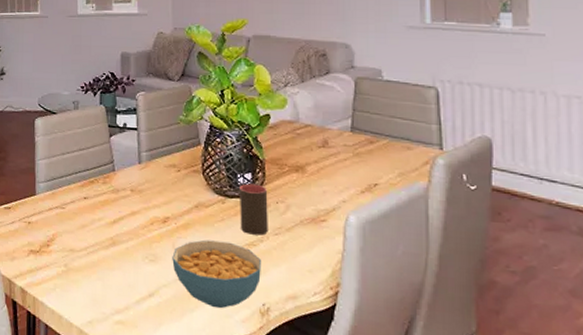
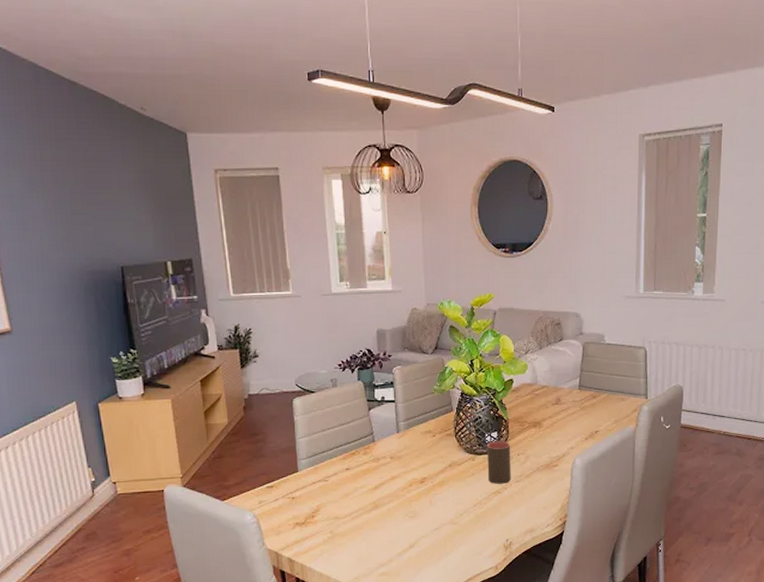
cereal bowl: present [172,240,261,309] -> none [429,492,505,549]

